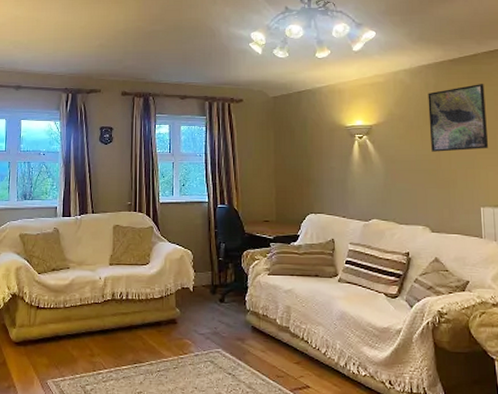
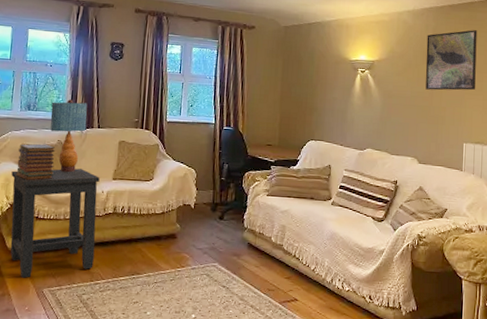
side table: none [11,255,97,369] -> present [10,168,100,278]
book stack: none [16,232,53,270] -> present [16,143,56,181]
table lamp: none [46,186,81,260] -> present [50,99,87,173]

